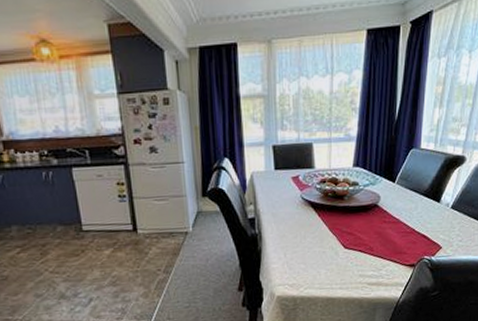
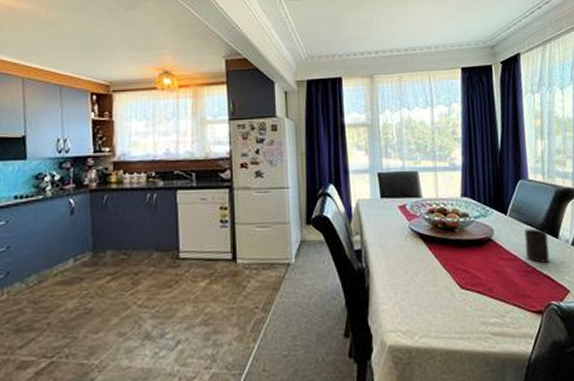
cup: none [408,194,430,225] -> present [524,228,550,263]

